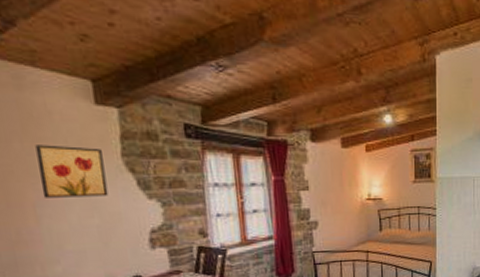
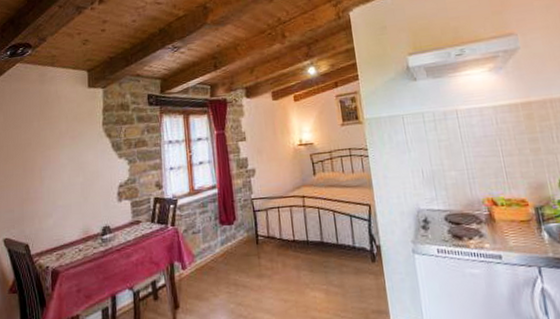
wall art: present [35,145,109,198] -> none [47,120,91,163]

